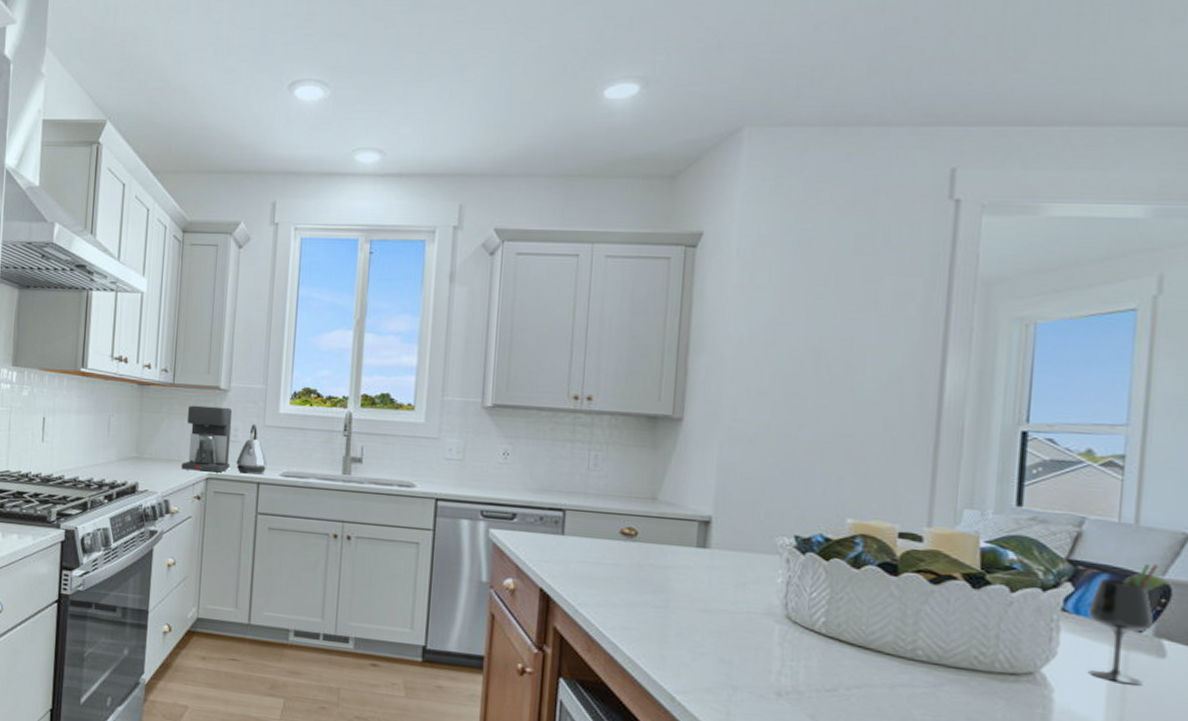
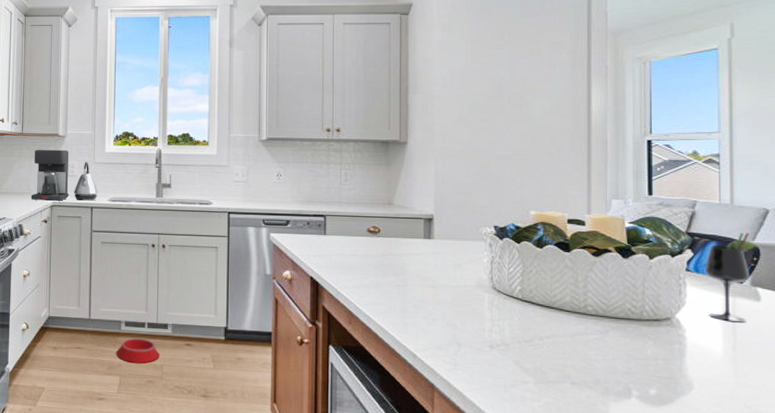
pet bowl: none [281,652,336,685] -> present [117,338,159,364]

